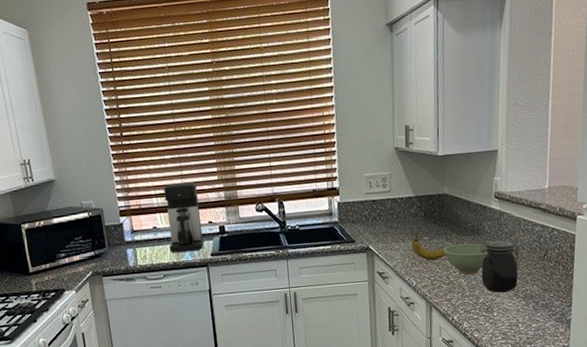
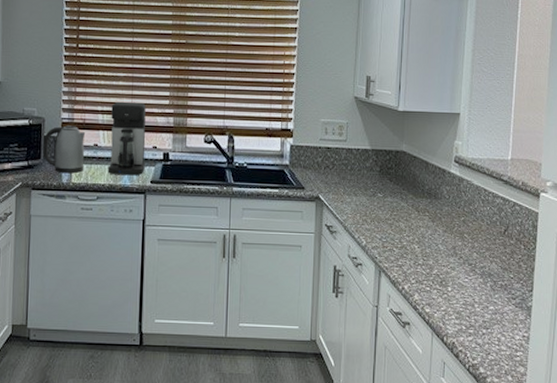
kettle: none [105,212,148,257] -> present [43,125,86,173]
fruit: present [412,232,446,261] -> none [365,187,400,220]
bowl: present [443,243,488,275] -> none [398,206,445,241]
jar: present [480,241,520,293] -> none [436,208,479,266]

